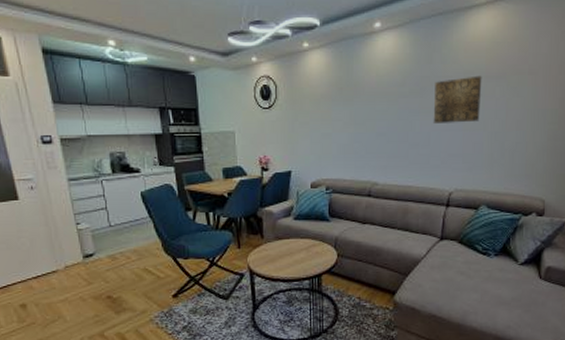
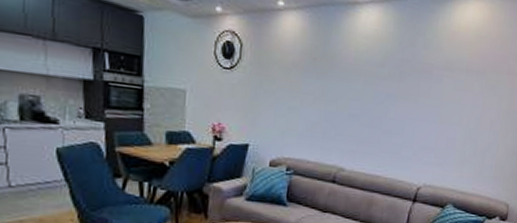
wall art: present [433,75,482,123] -> none [409,67,463,116]

